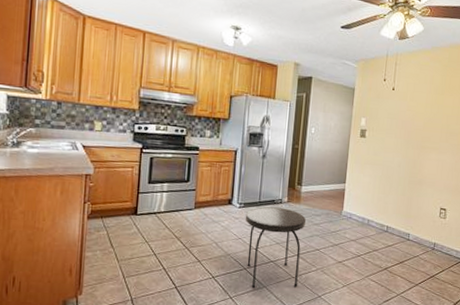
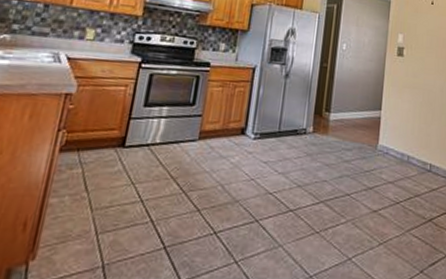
side table: present [245,207,307,288] -> none [259,138,335,248]

